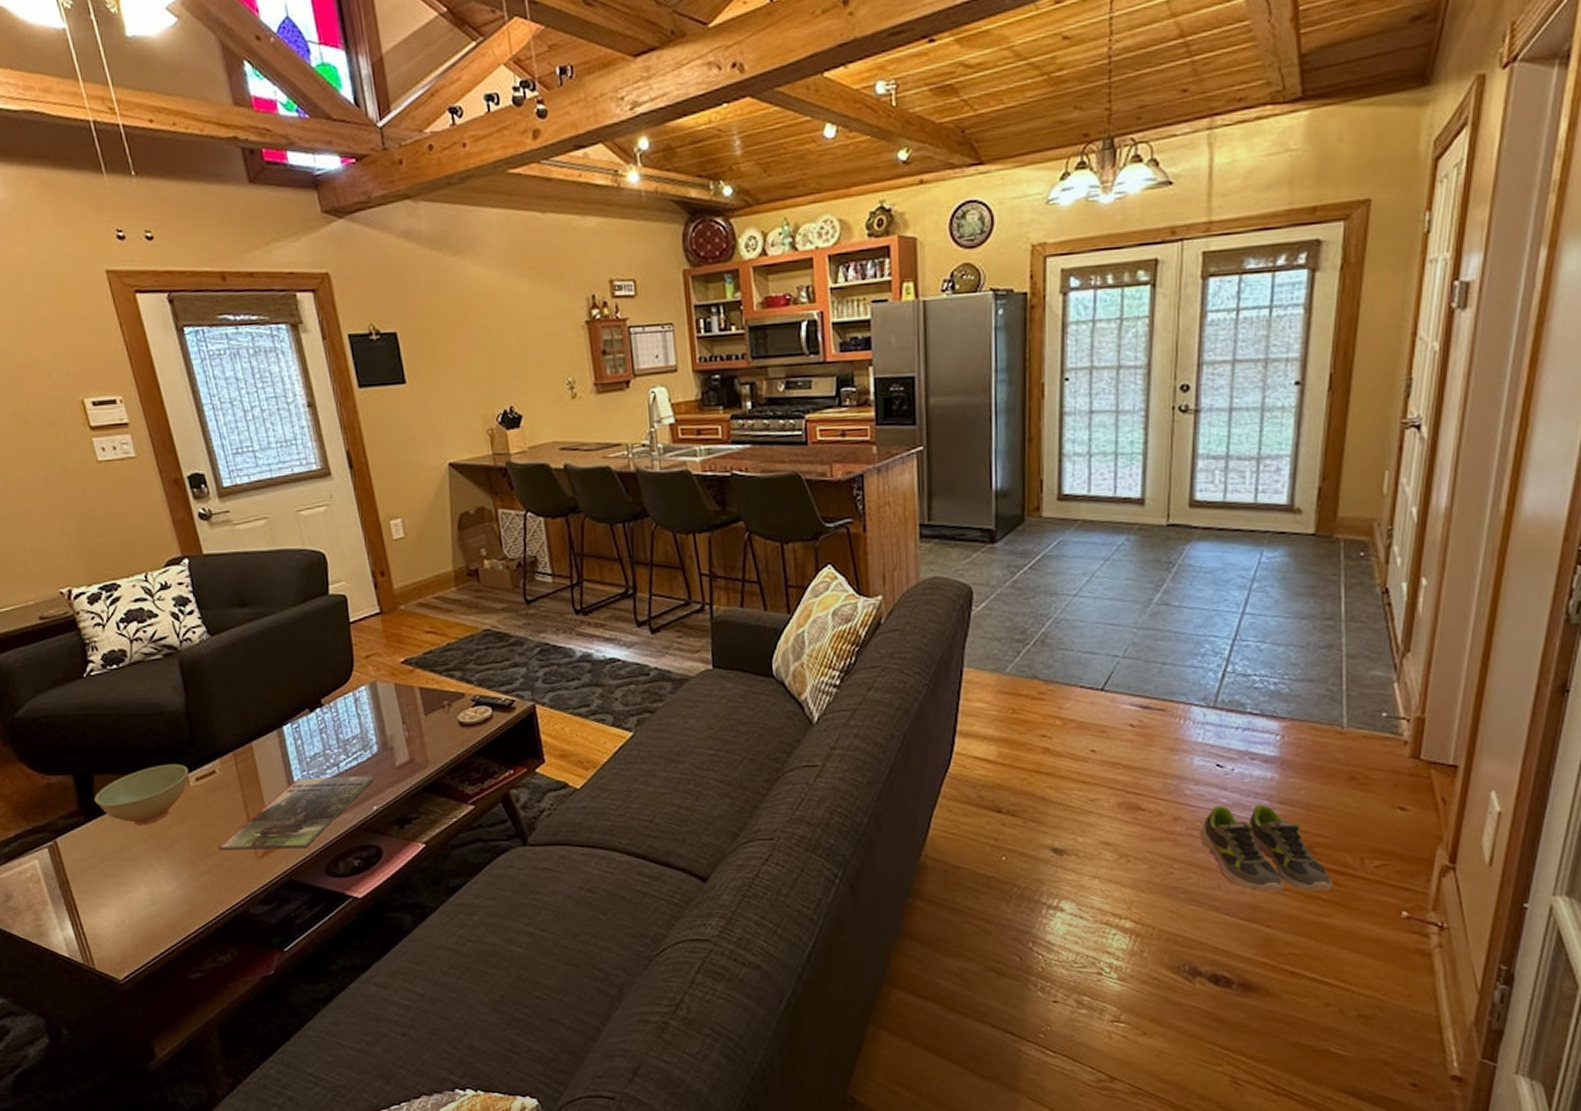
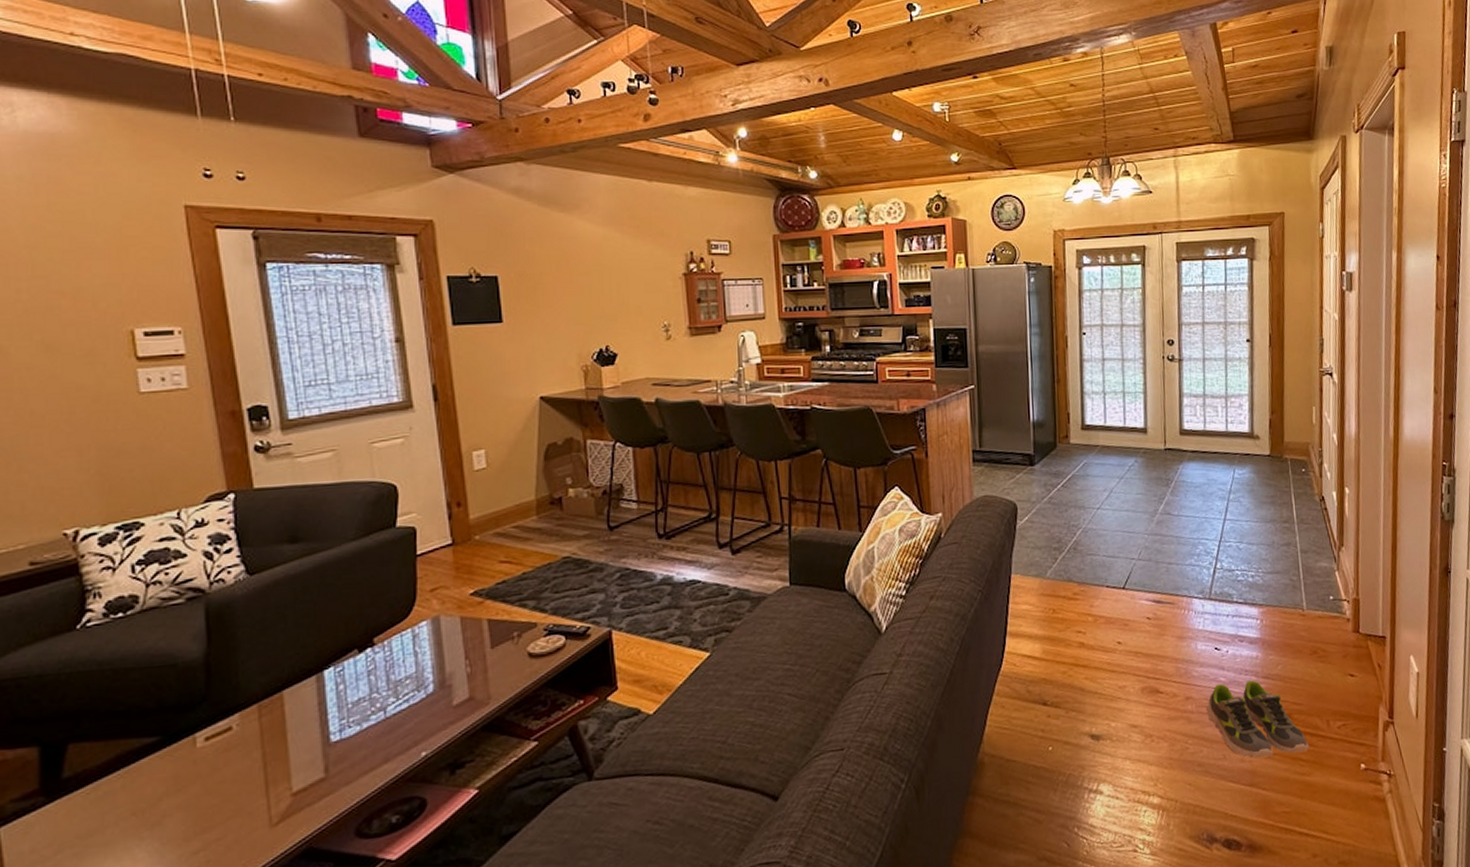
bowl: present [94,763,189,826] -> none [63,722,197,802]
magazine: present [219,776,374,850] -> none [223,718,426,821]

